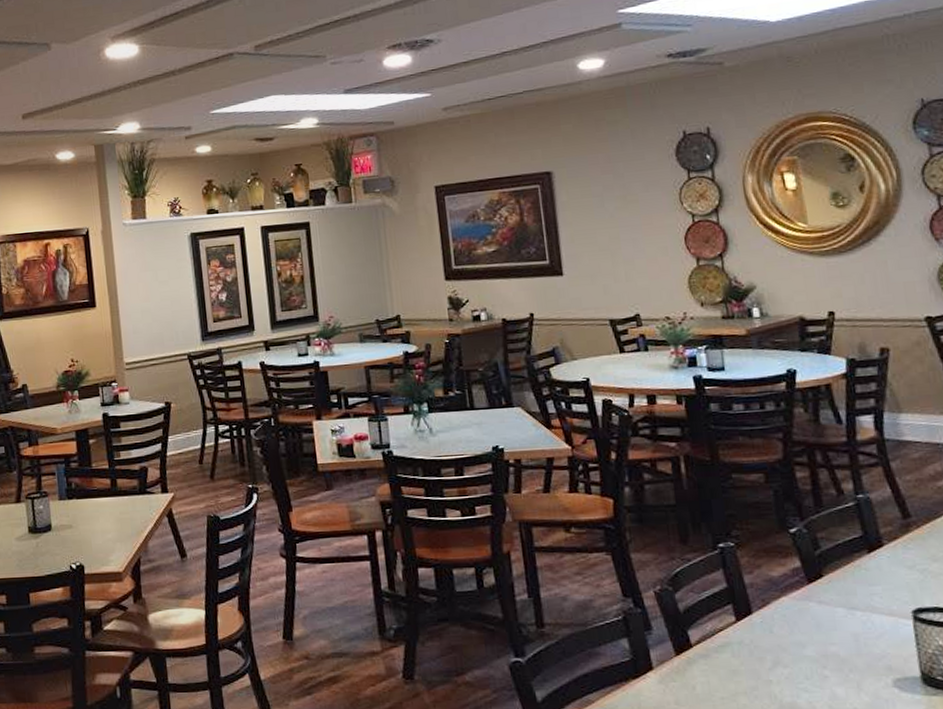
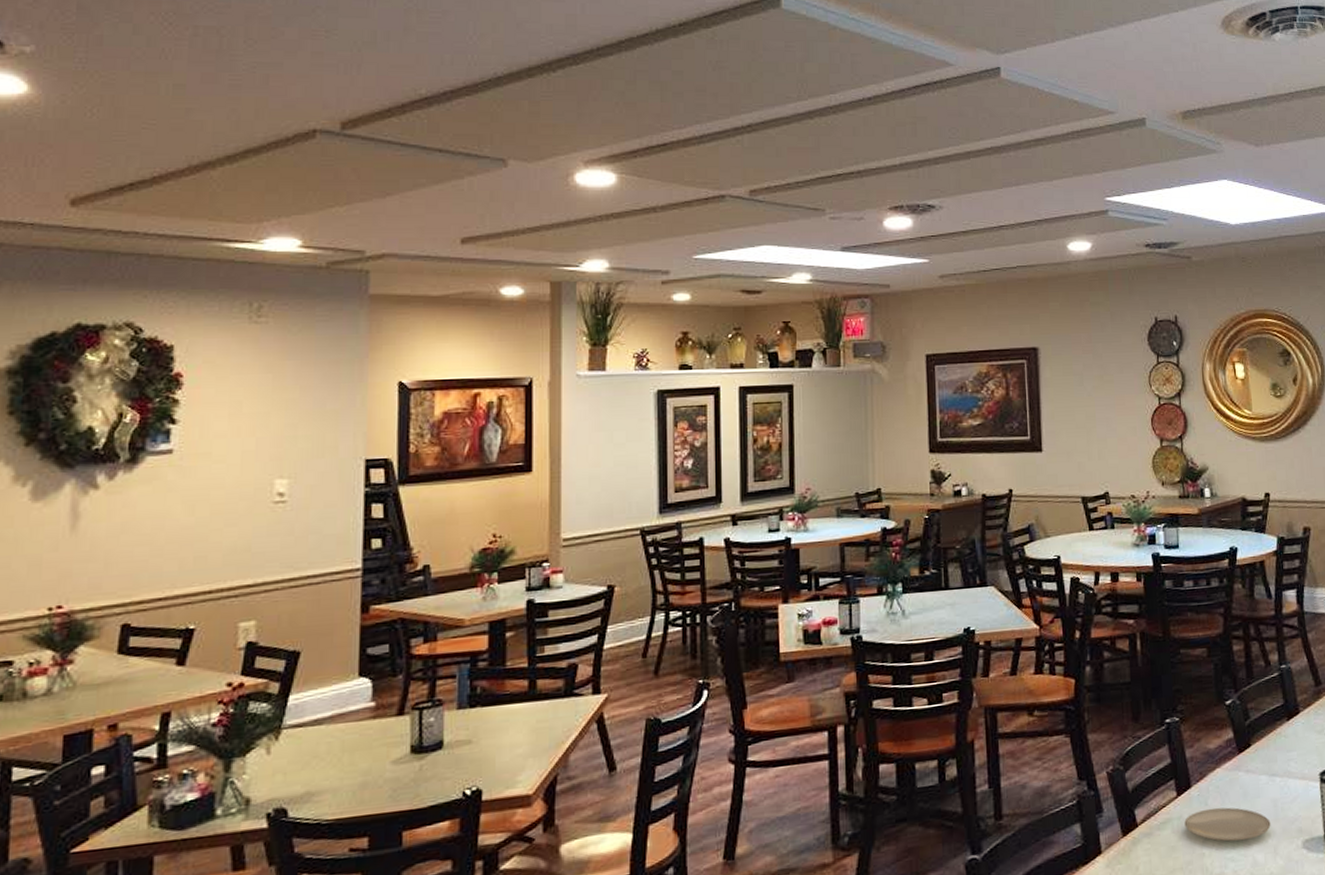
plate: none [746,636,852,673] -> present [1184,807,1271,842]

